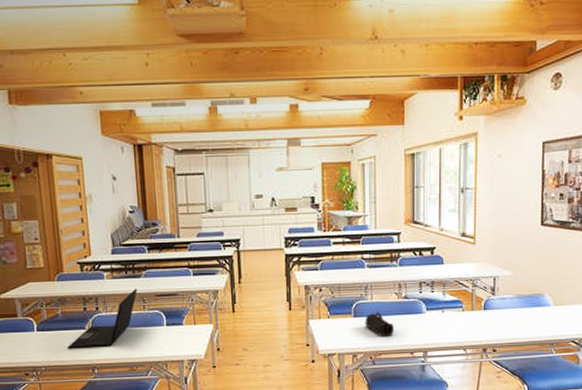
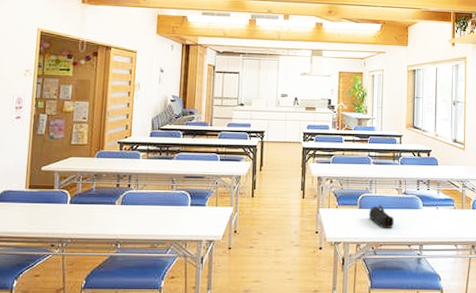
laptop: present [67,289,137,349] -> none [96,169,168,224]

